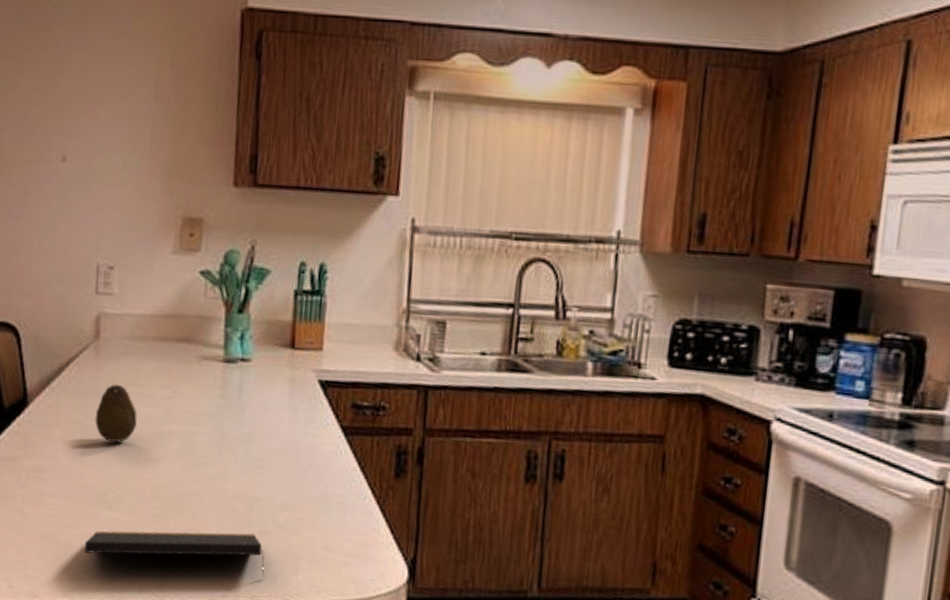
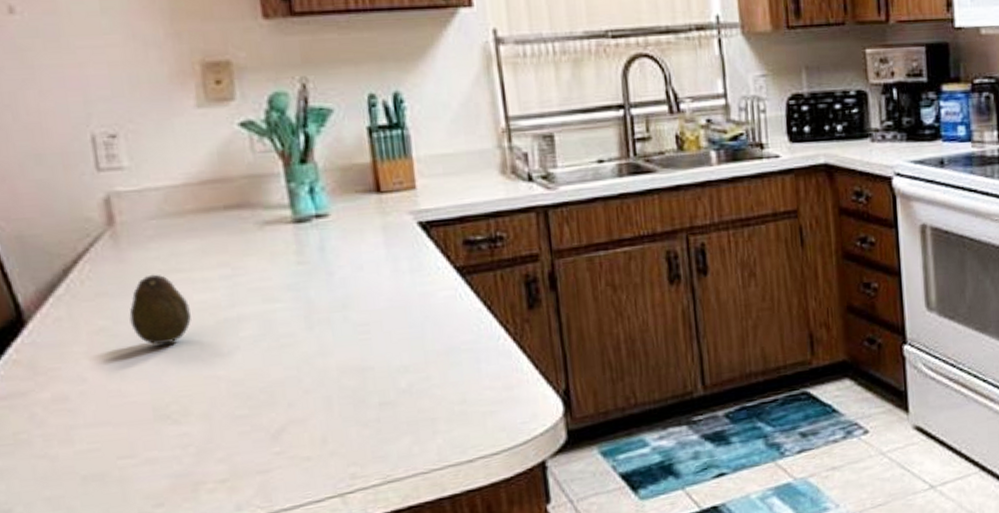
notepad: present [84,530,265,576] -> none [148,407,396,484]

